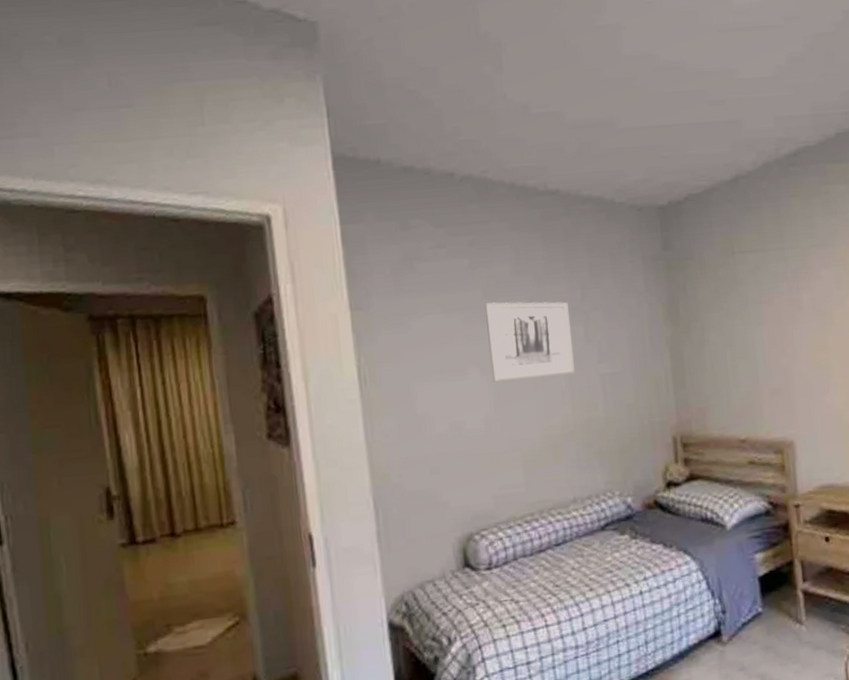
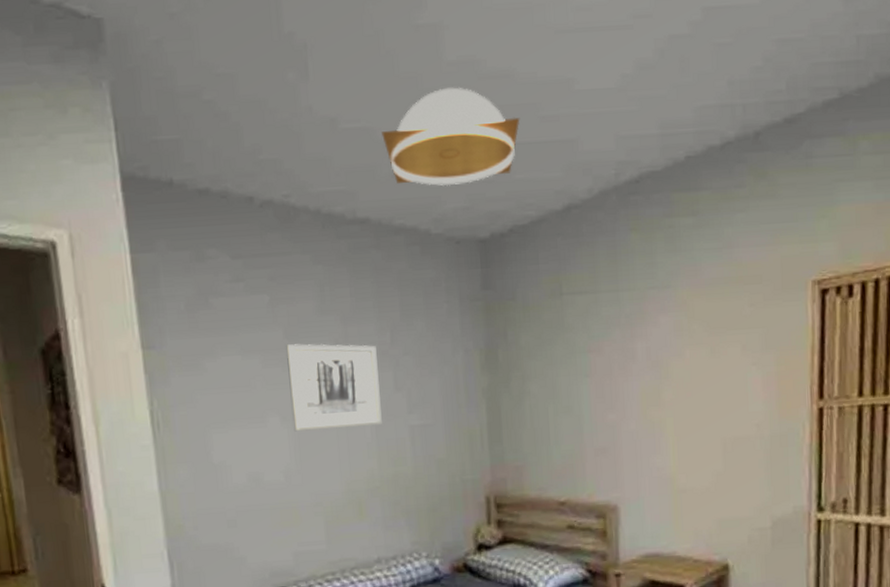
pendant lamp: none [569,77,691,161] -> present [382,87,520,186]

